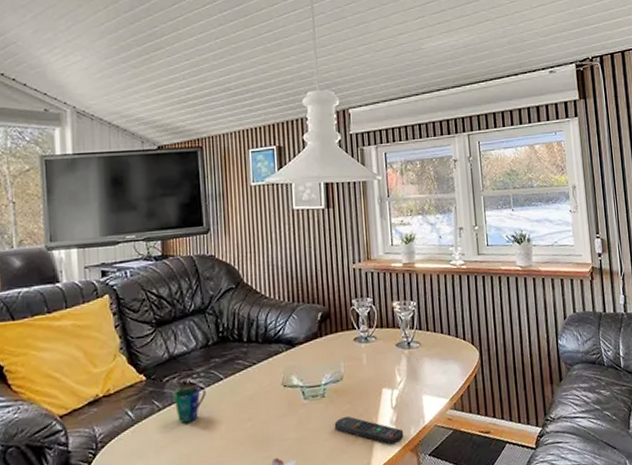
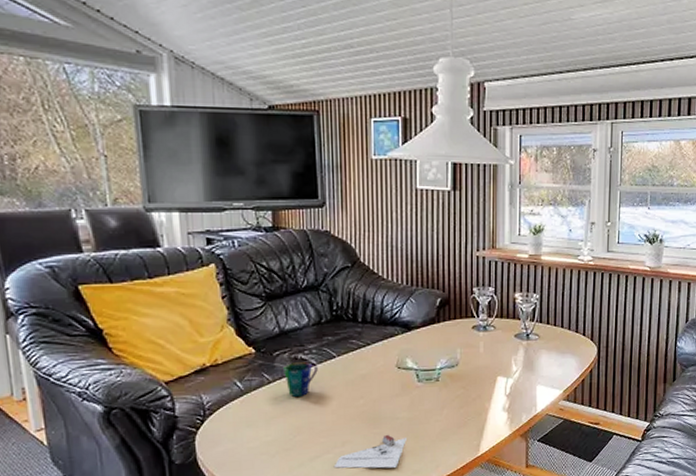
remote control: present [334,415,404,445] -> none [447,400,515,430]

